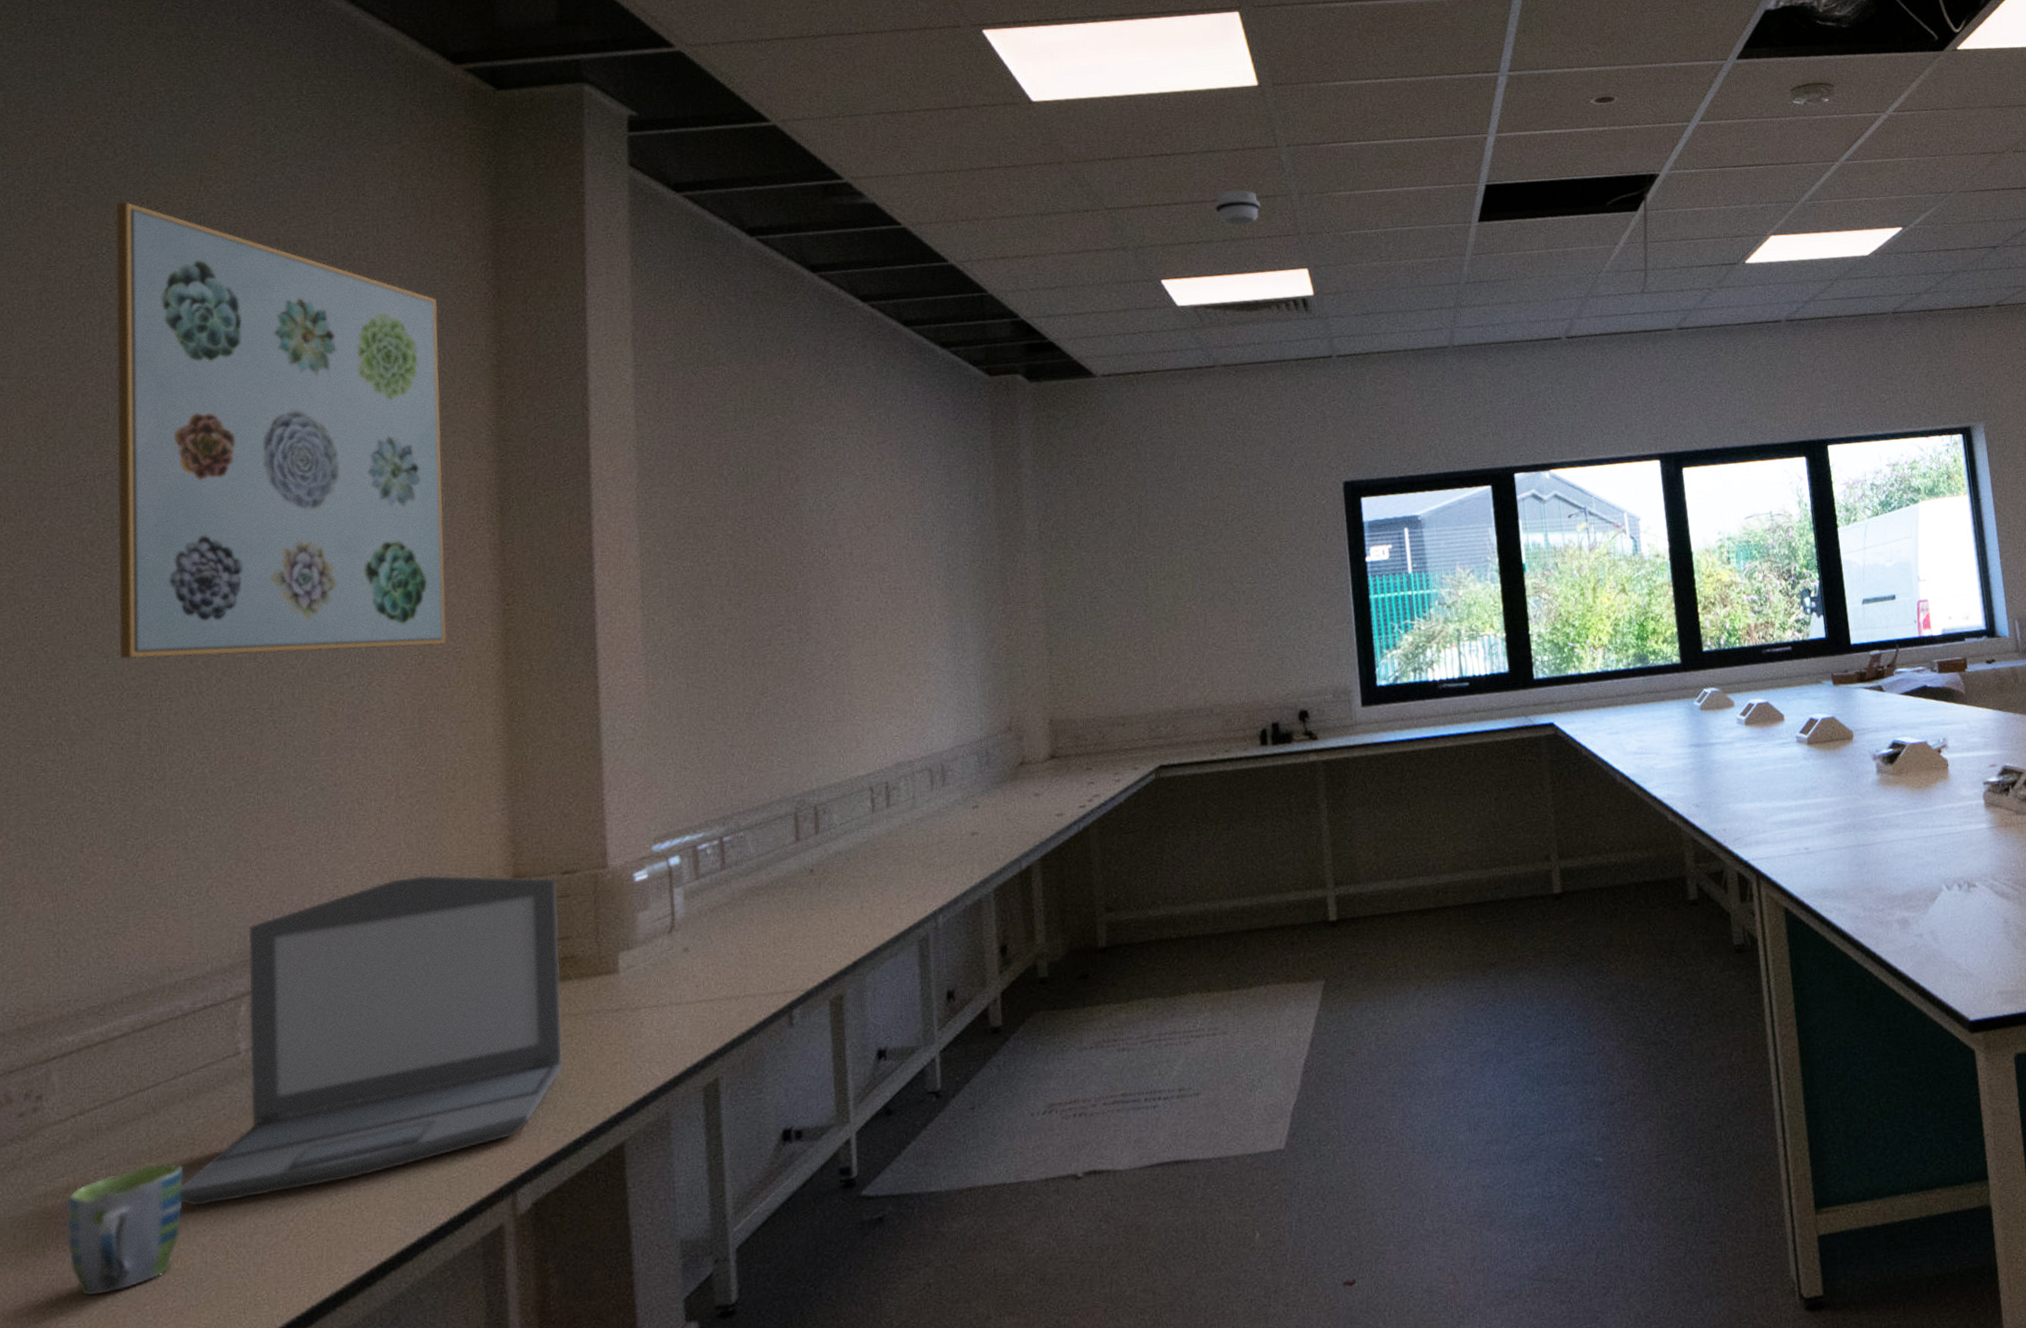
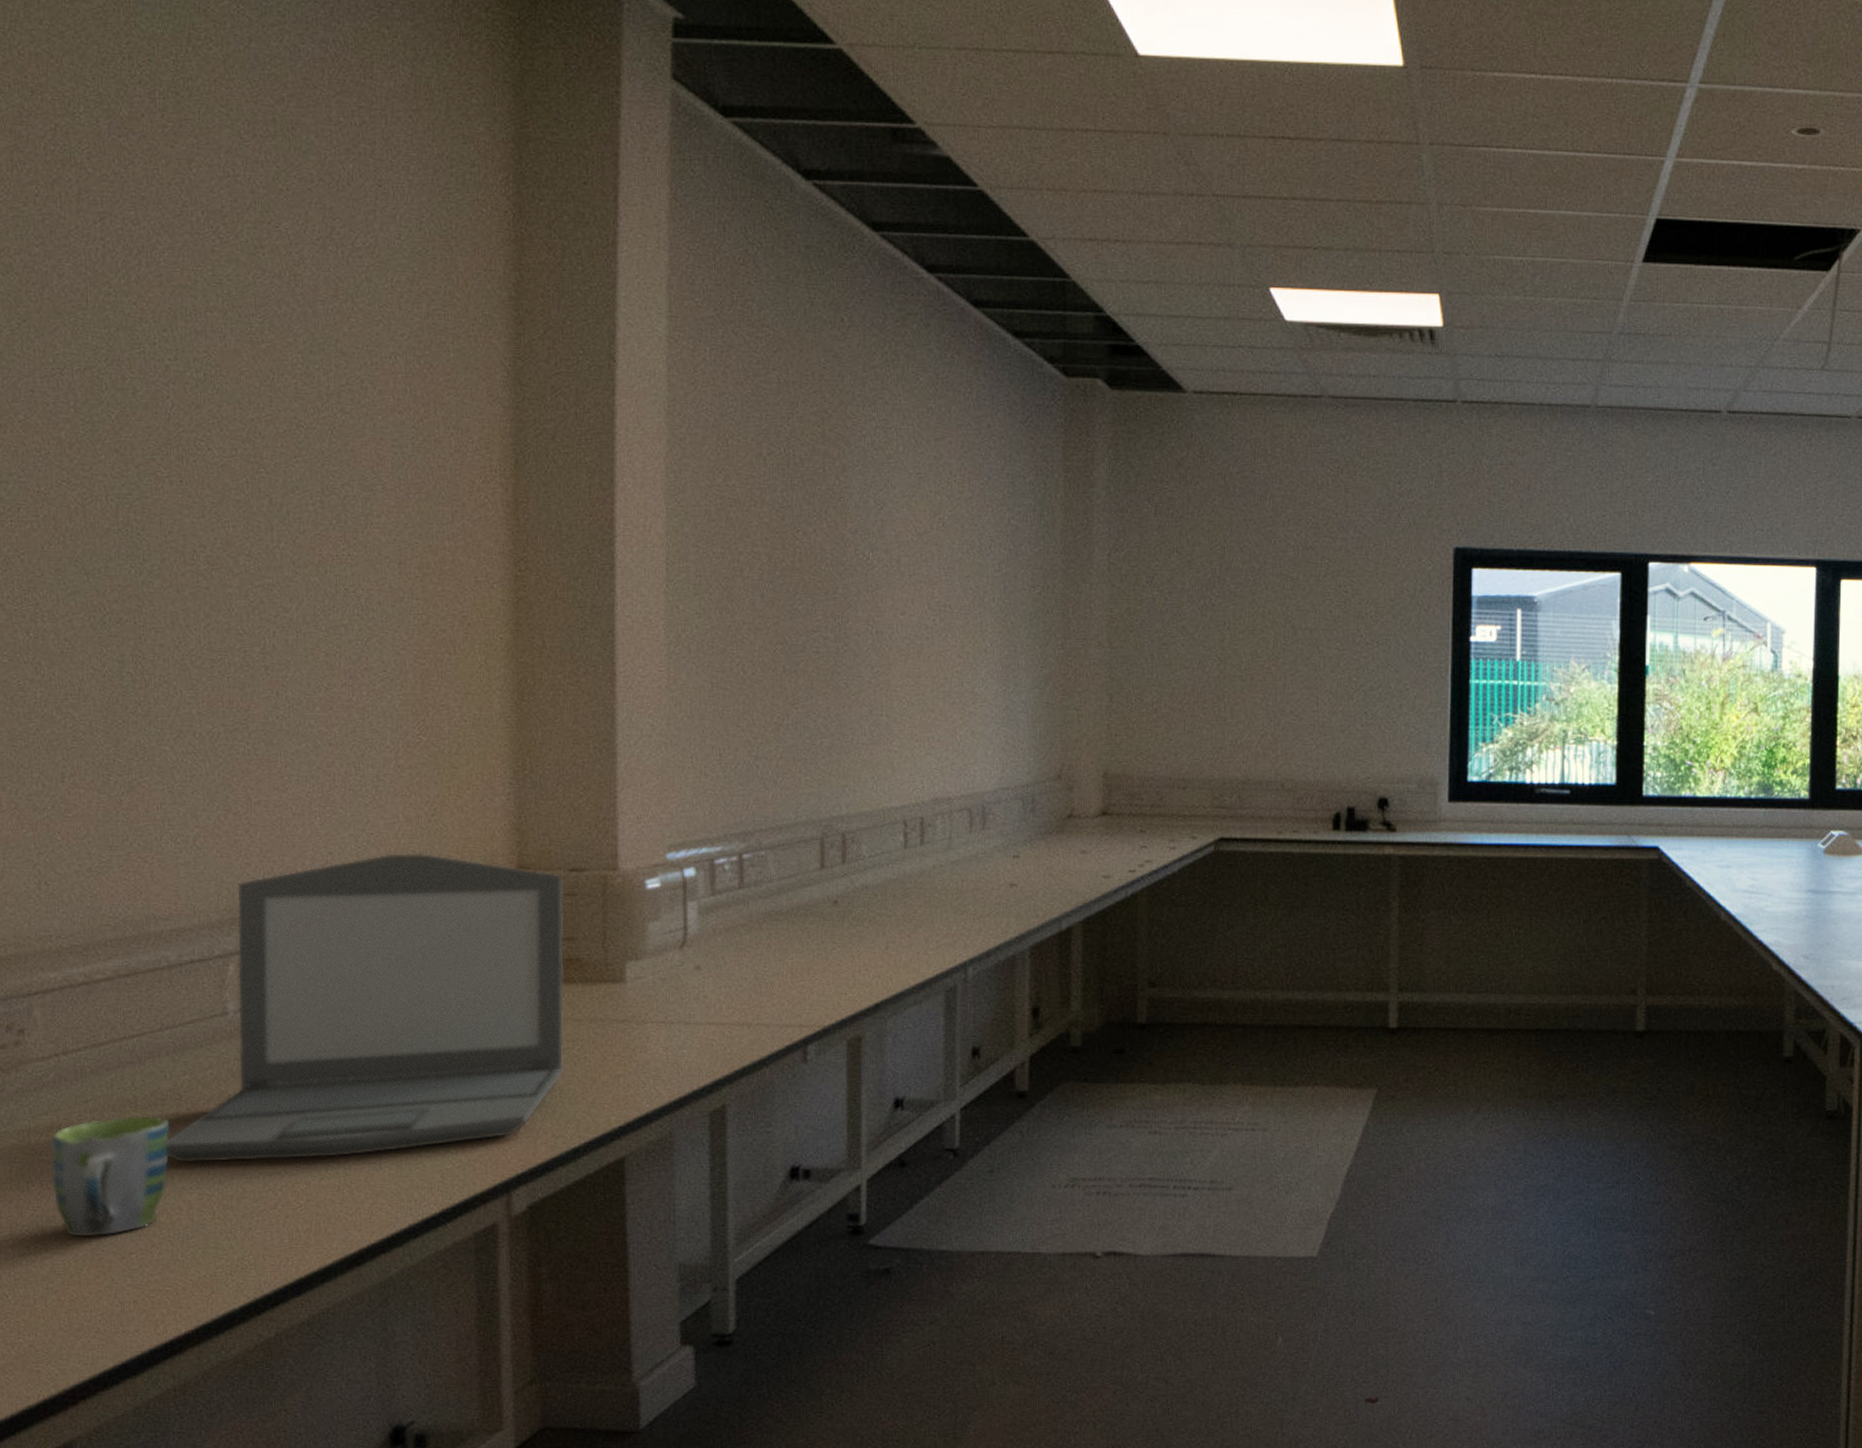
wall art: present [116,201,447,659] -> none [94,54,453,605]
smoke detector: present [1215,190,1260,226] -> none [1339,190,1392,234]

